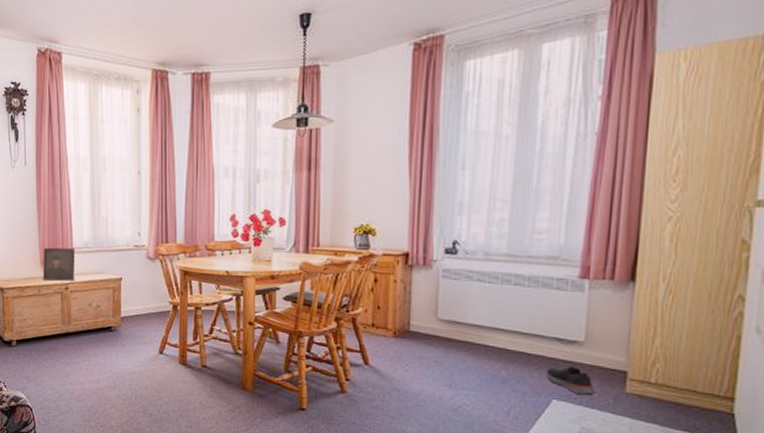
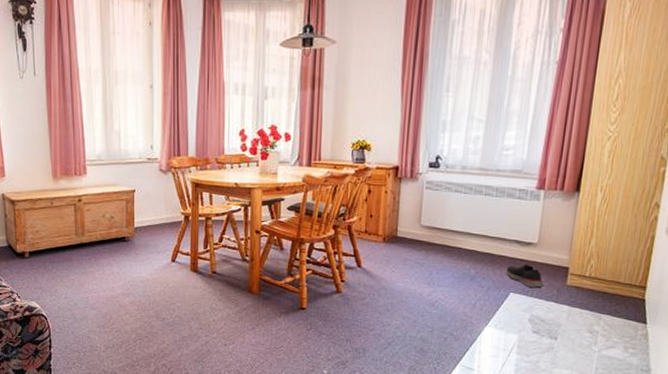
picture frame: present [43,247,75,281] -> none [55,160,88,193]

